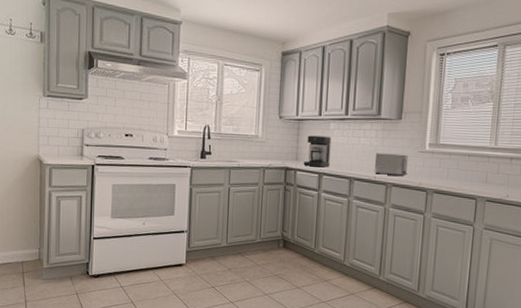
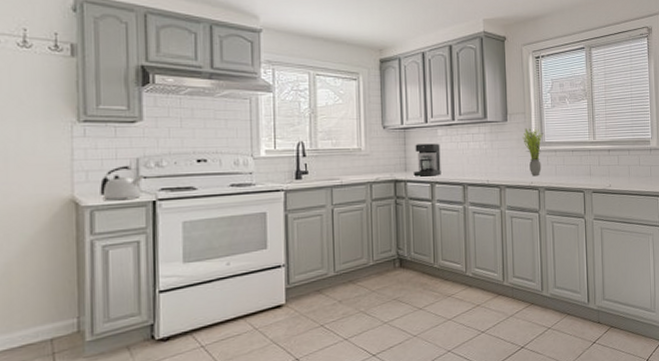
kettle: none [56,134,87,163] -> present [100,165,144,200]
toaster: present [374,153,409,177] -> none [486,155,519,178]
potted plant: none [416,128,439,178] -> present [523,128,544,177]

